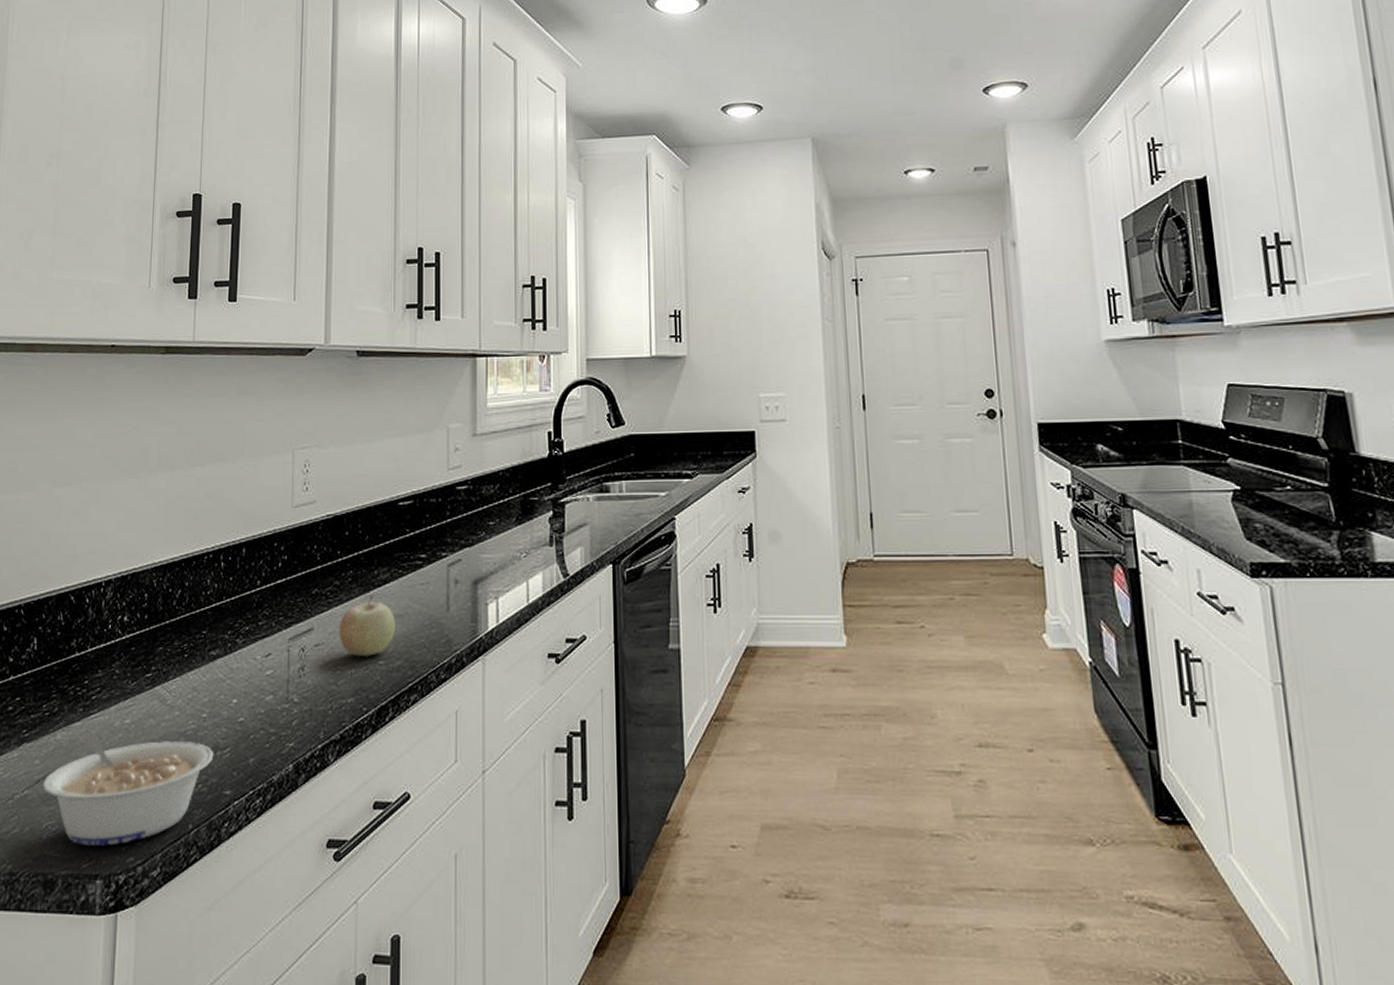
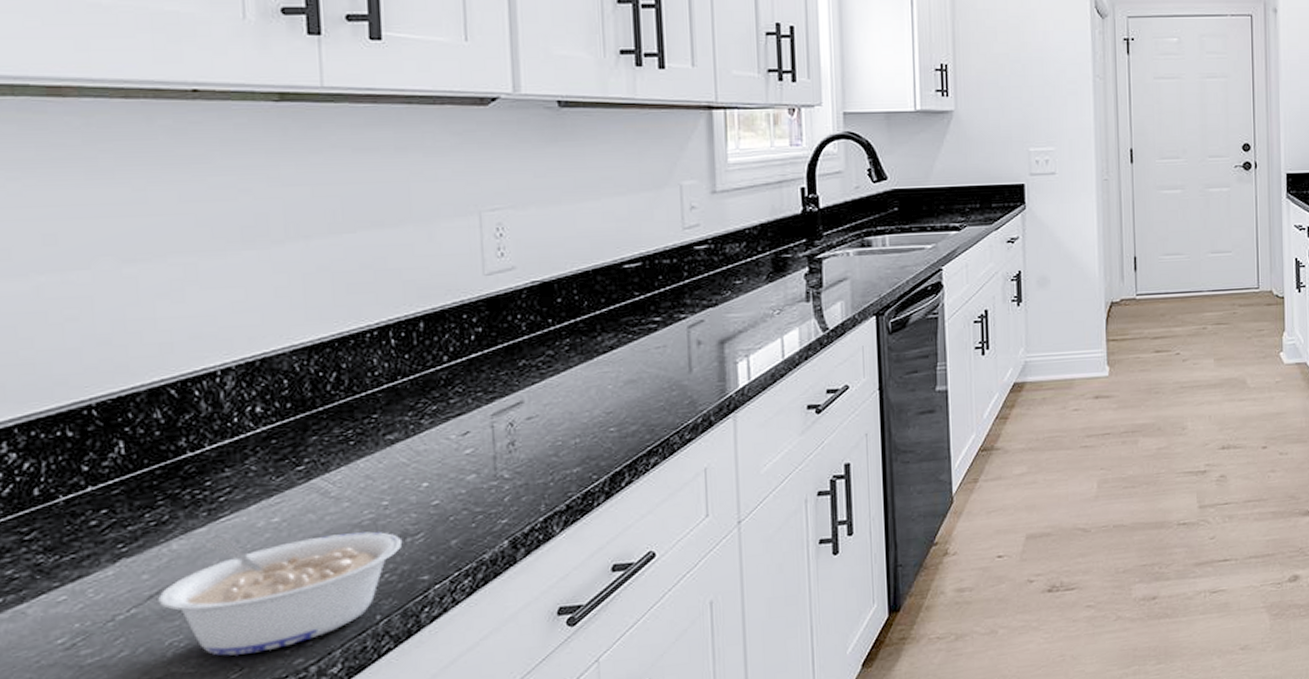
fruit: present [338,595,395,656] -> none [556,362,628,426]

